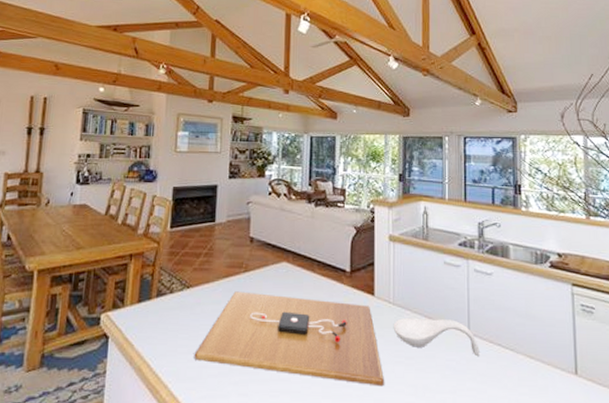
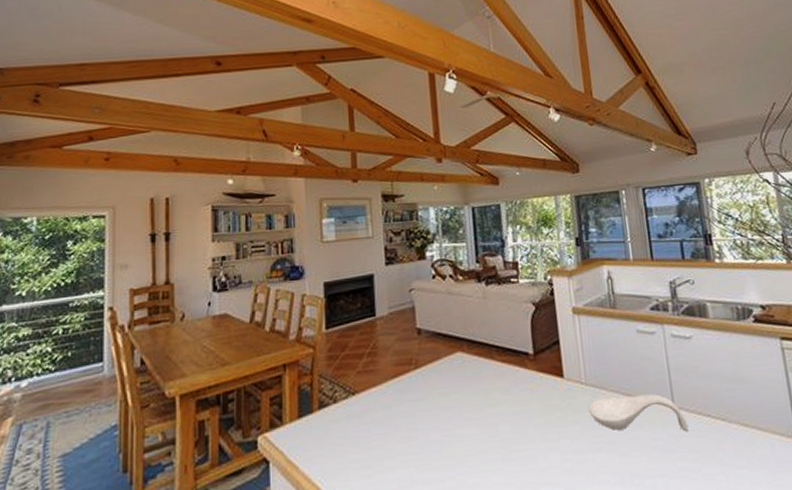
cutting board: present [194,291,384,387] -> none [368,389,586,480]

